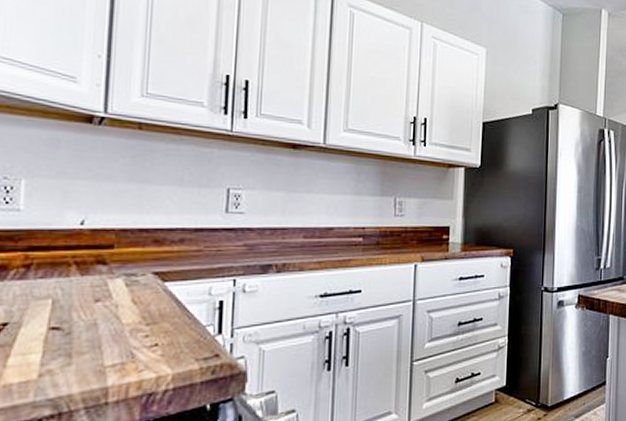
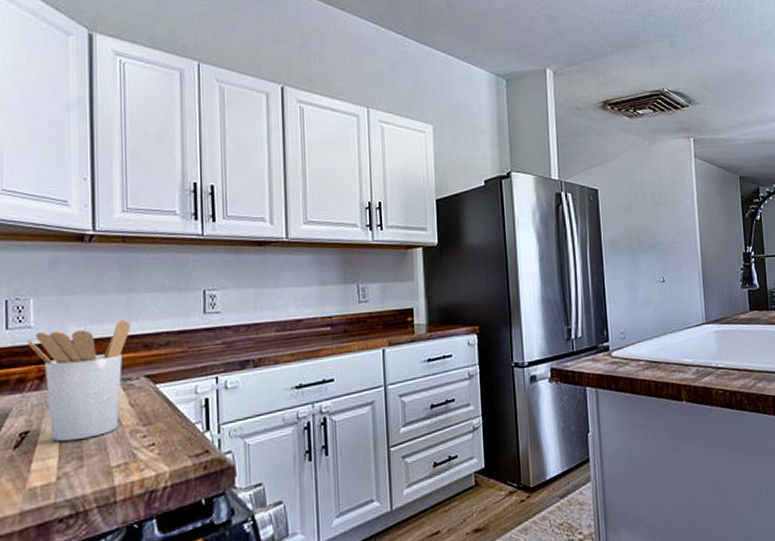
utensil holder: none [15,210,141,337] -> present [28,319,131,442]

